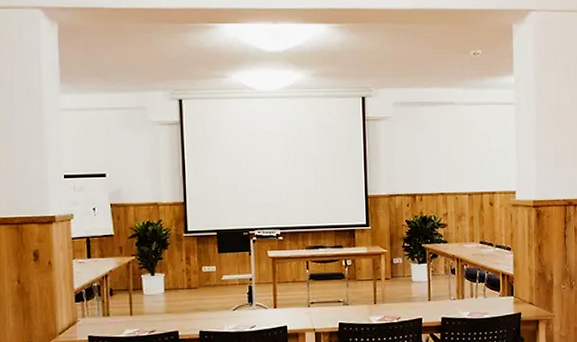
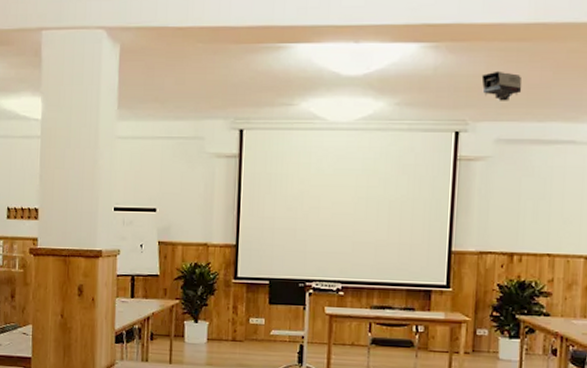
projector: none [378,47,410,71] -> present [481,70,523,101]

